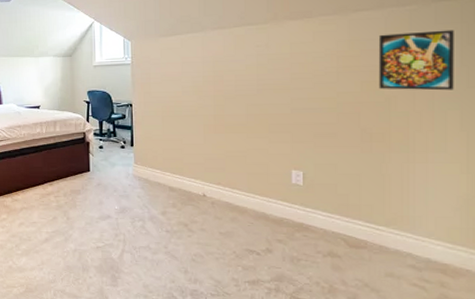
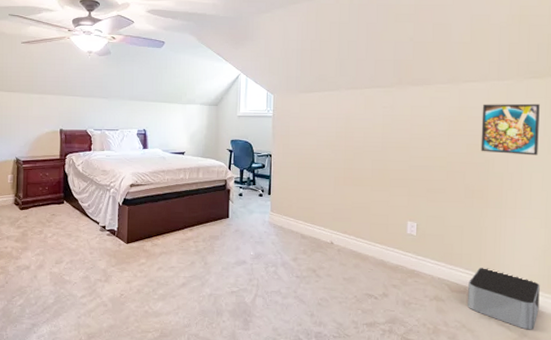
storage bin: none [370,220,463,291] -> present [468,268,540,330]

